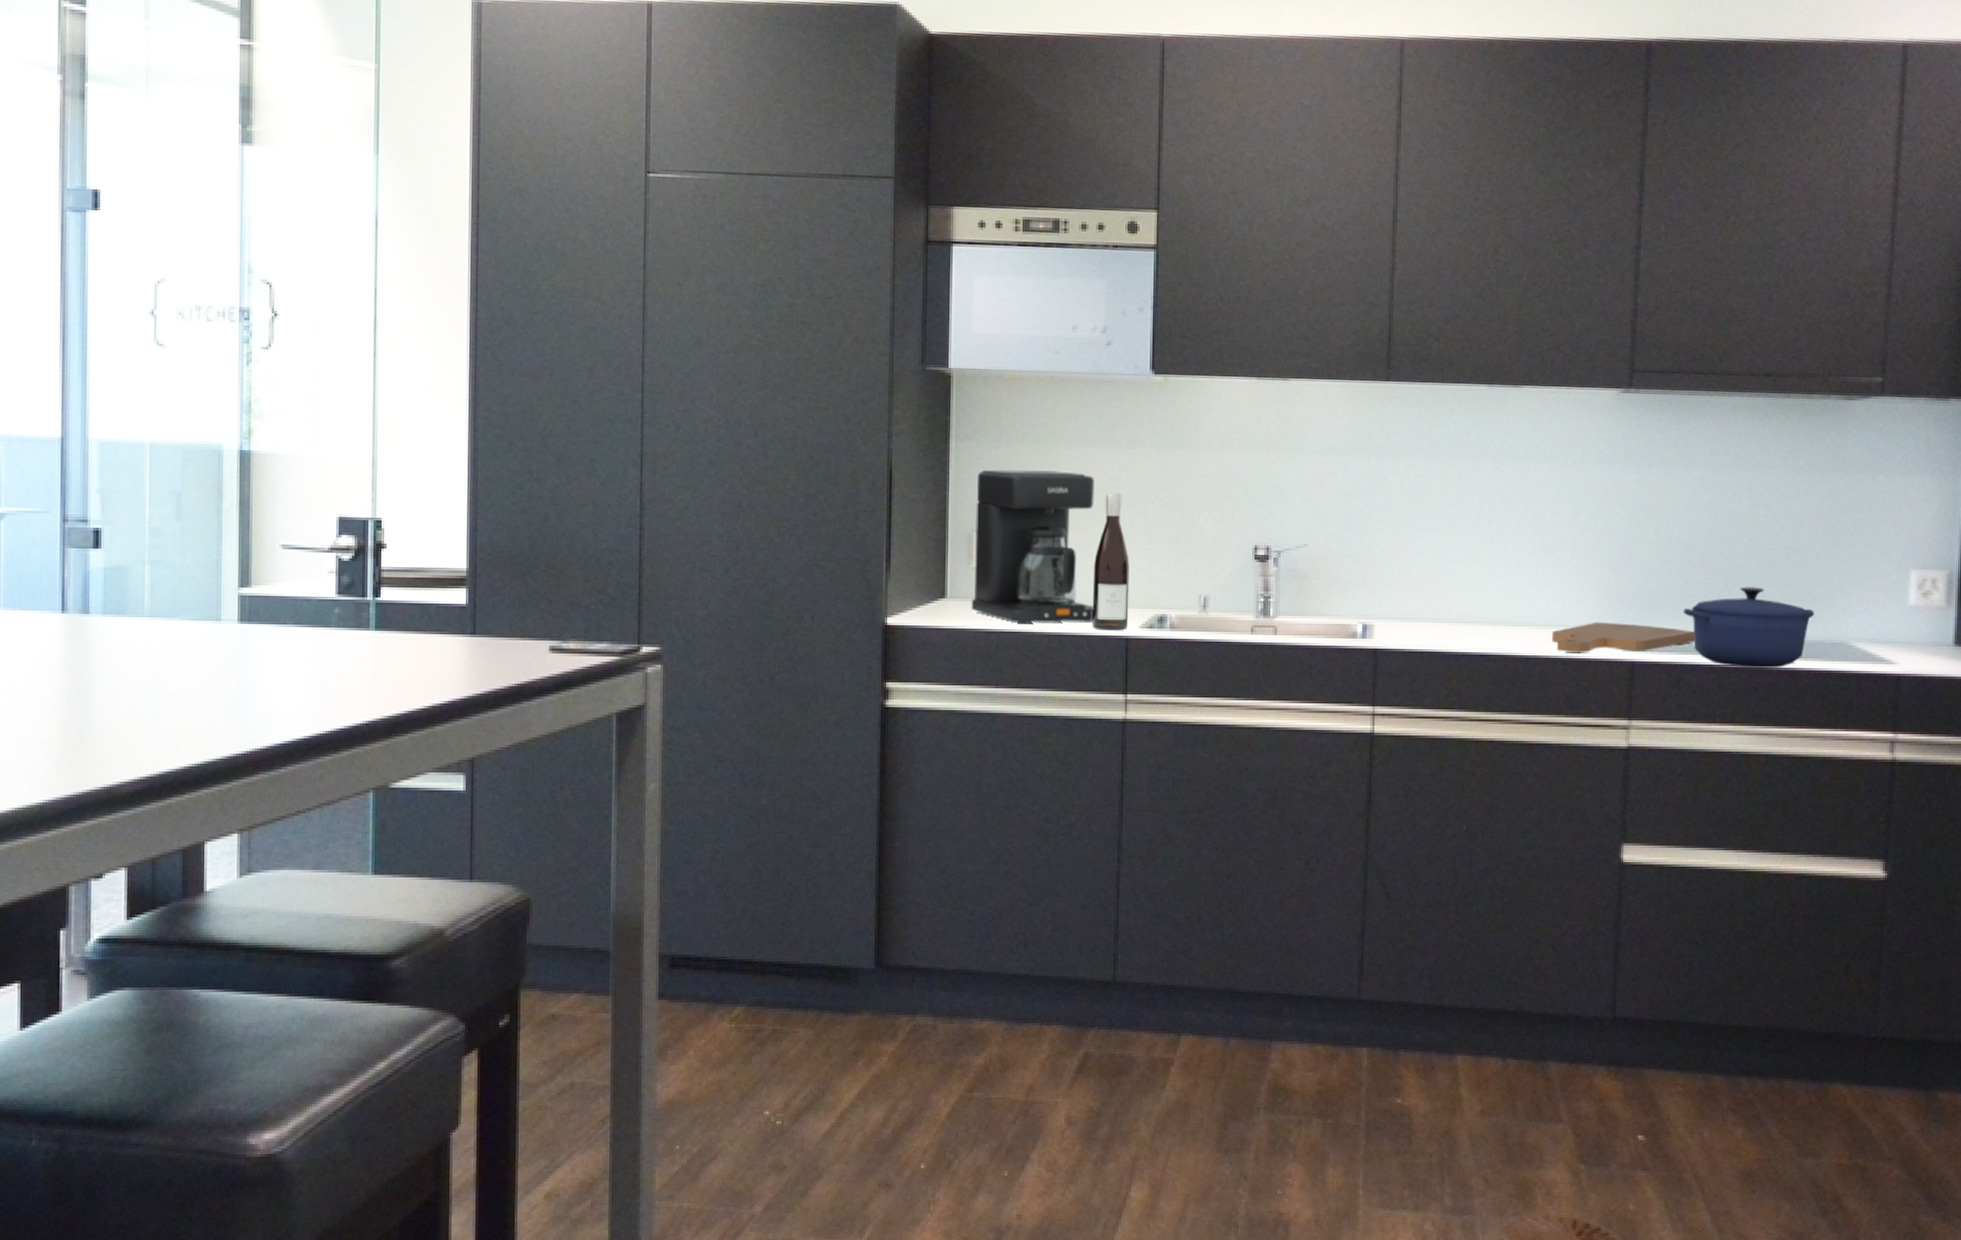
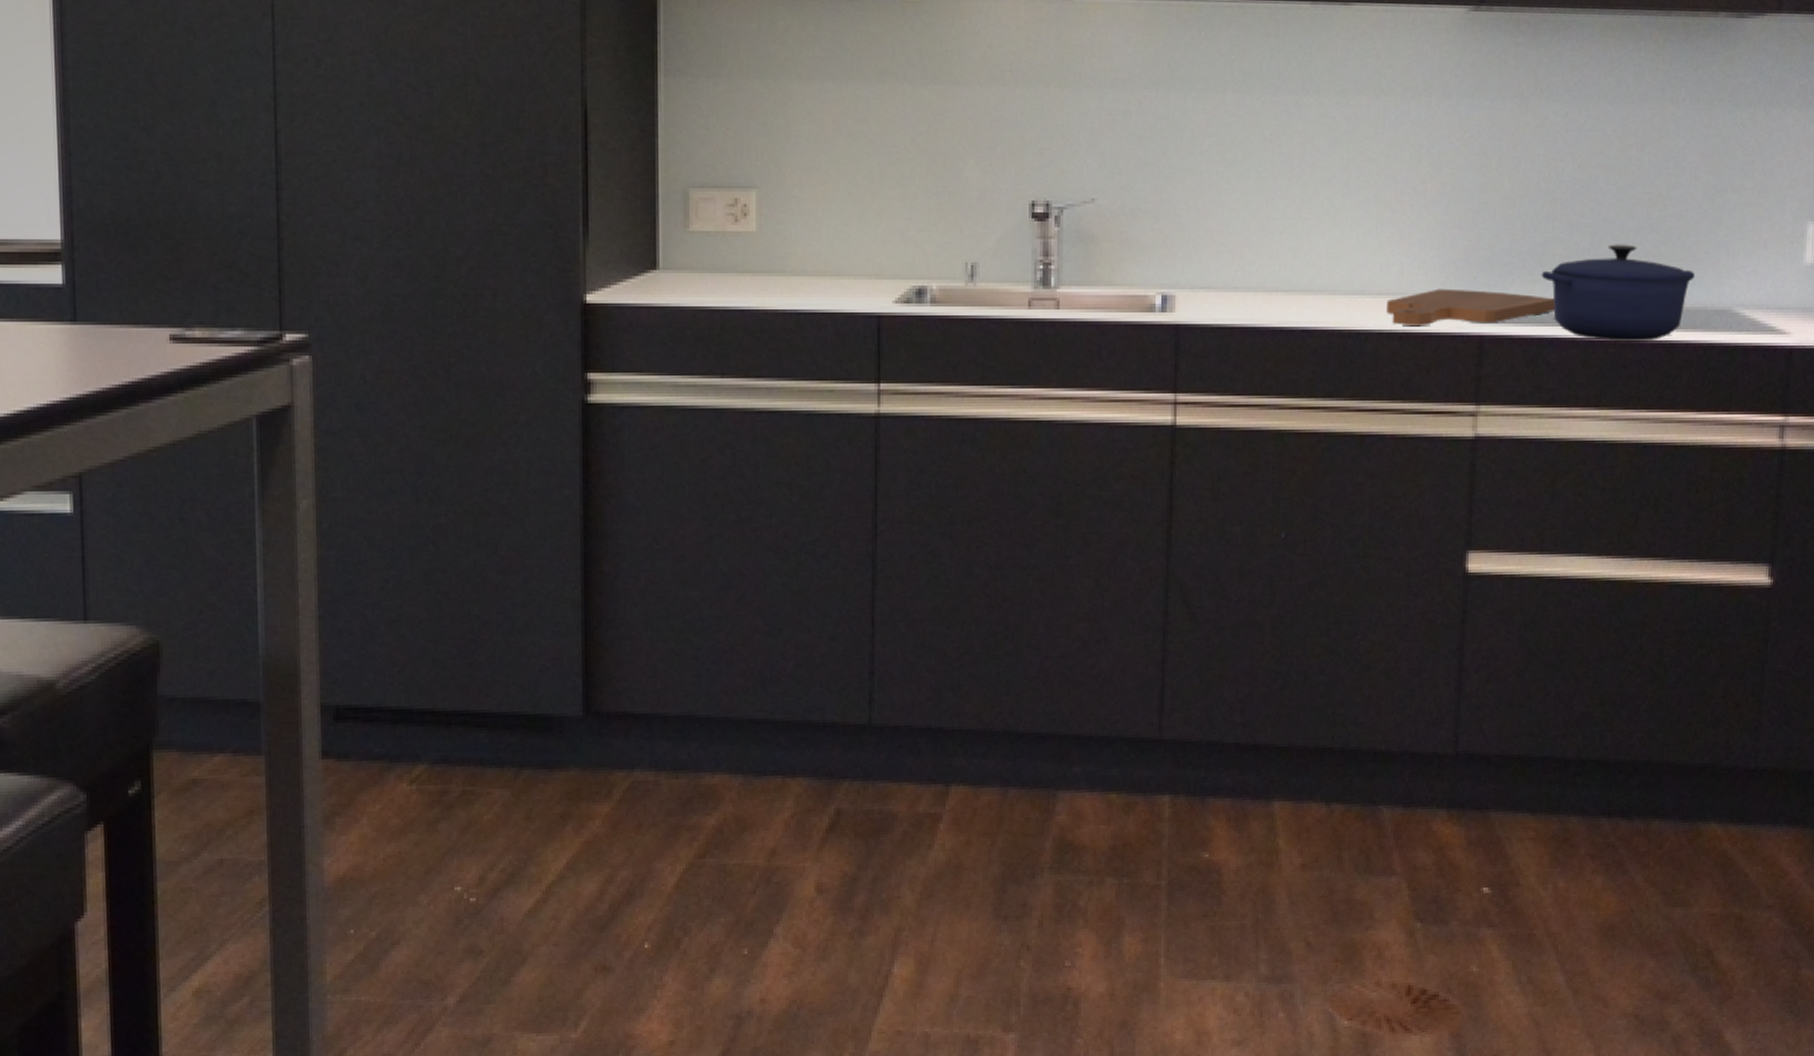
coffee maker: present [971,469,1095,623] -> none [688,111,838,299]
bottle: present [1092,493,1130,632] -> none [836,139,880,308]

